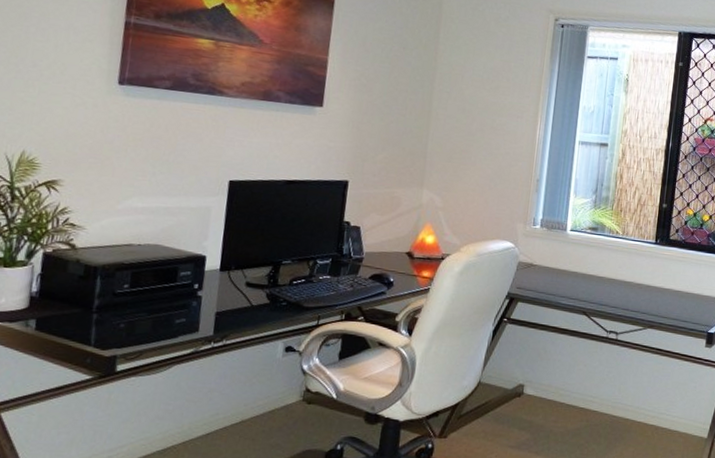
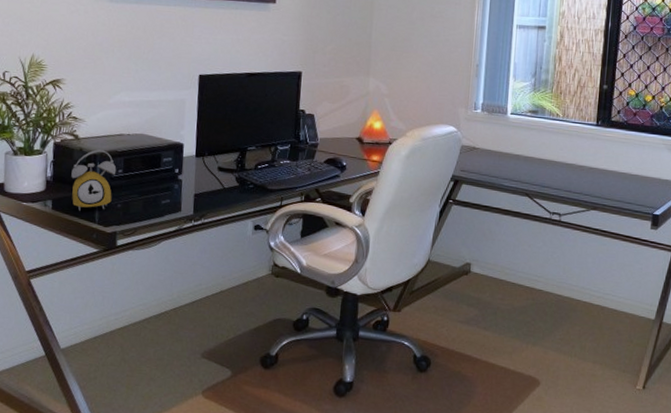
alarm clock: none [62,261,122,332] -> present [71,149,117,211]

